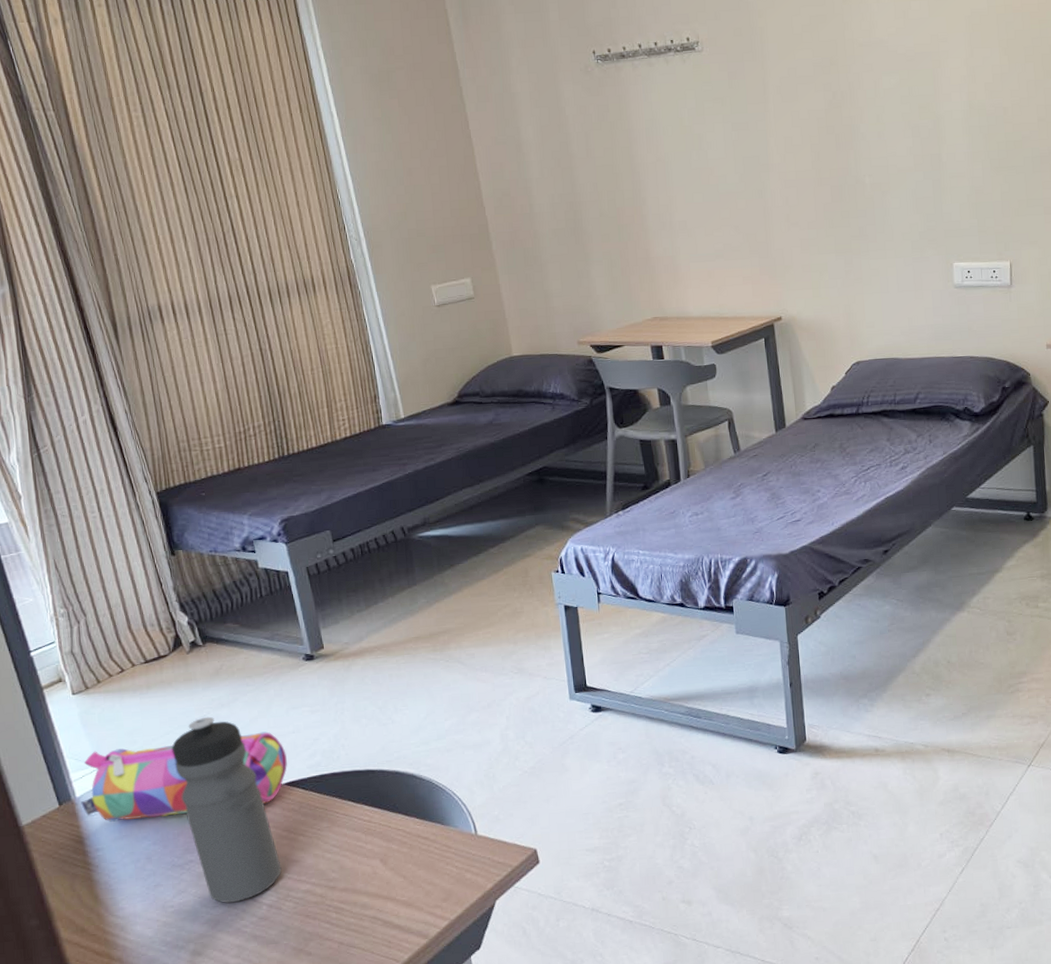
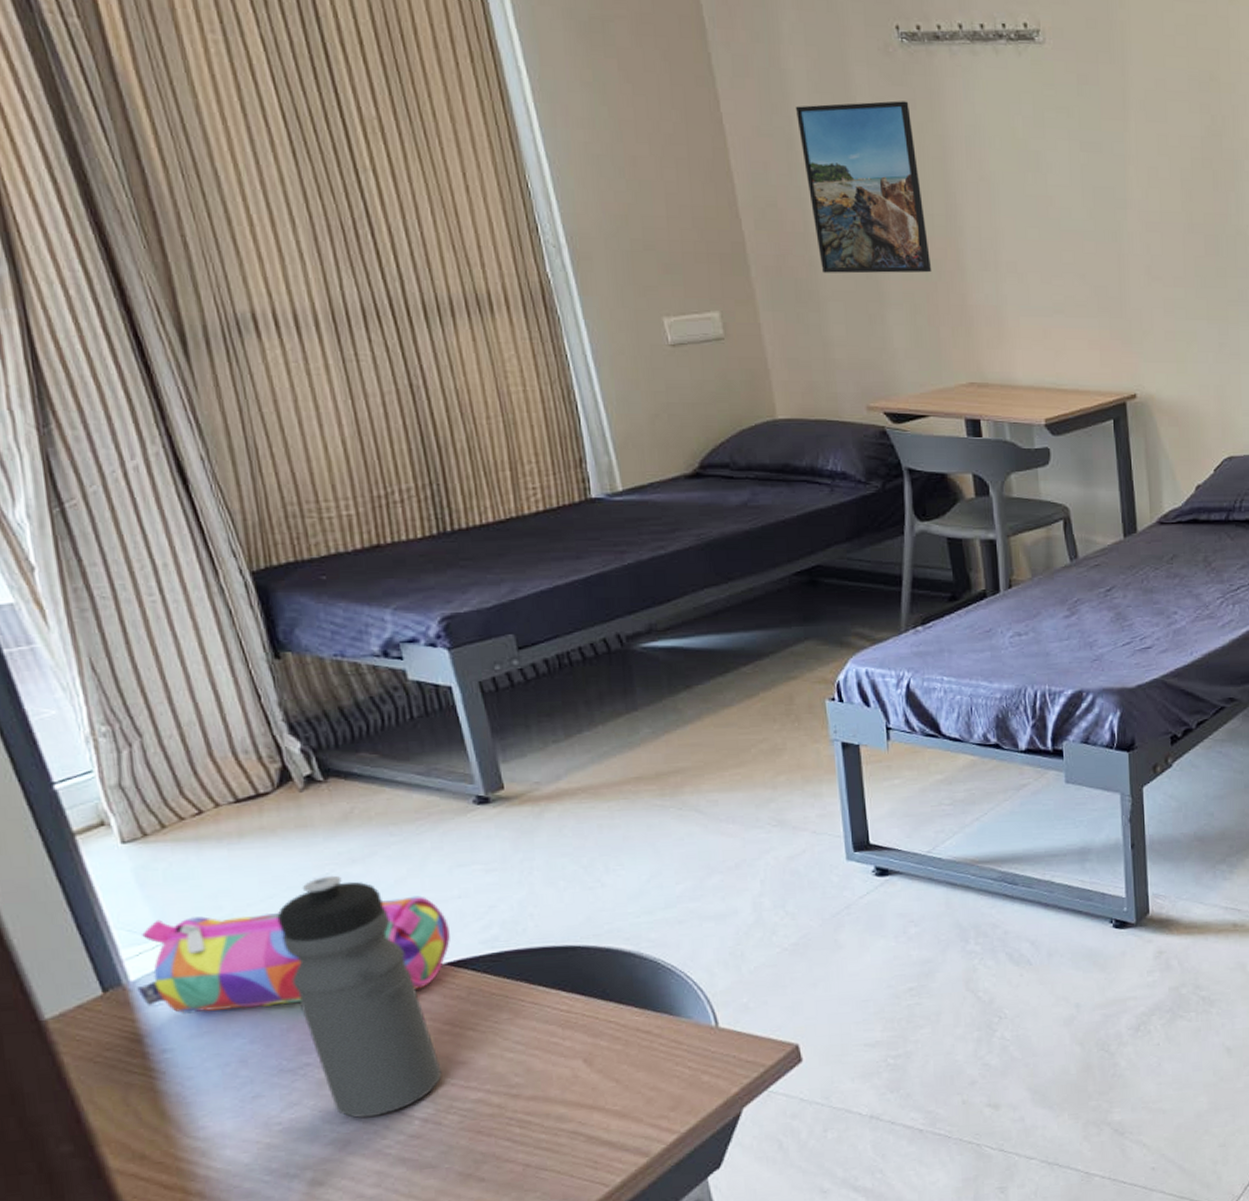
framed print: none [523,107,624,242] -> present [796,100,932,274]

